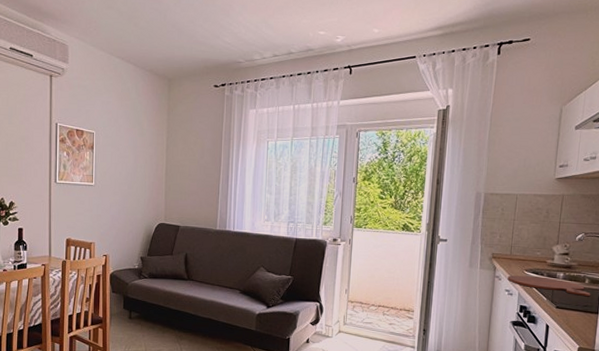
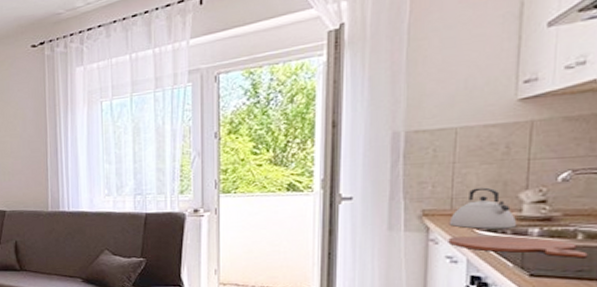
kettle: none [508,240,551,271] -> present [449,187,517,229]

